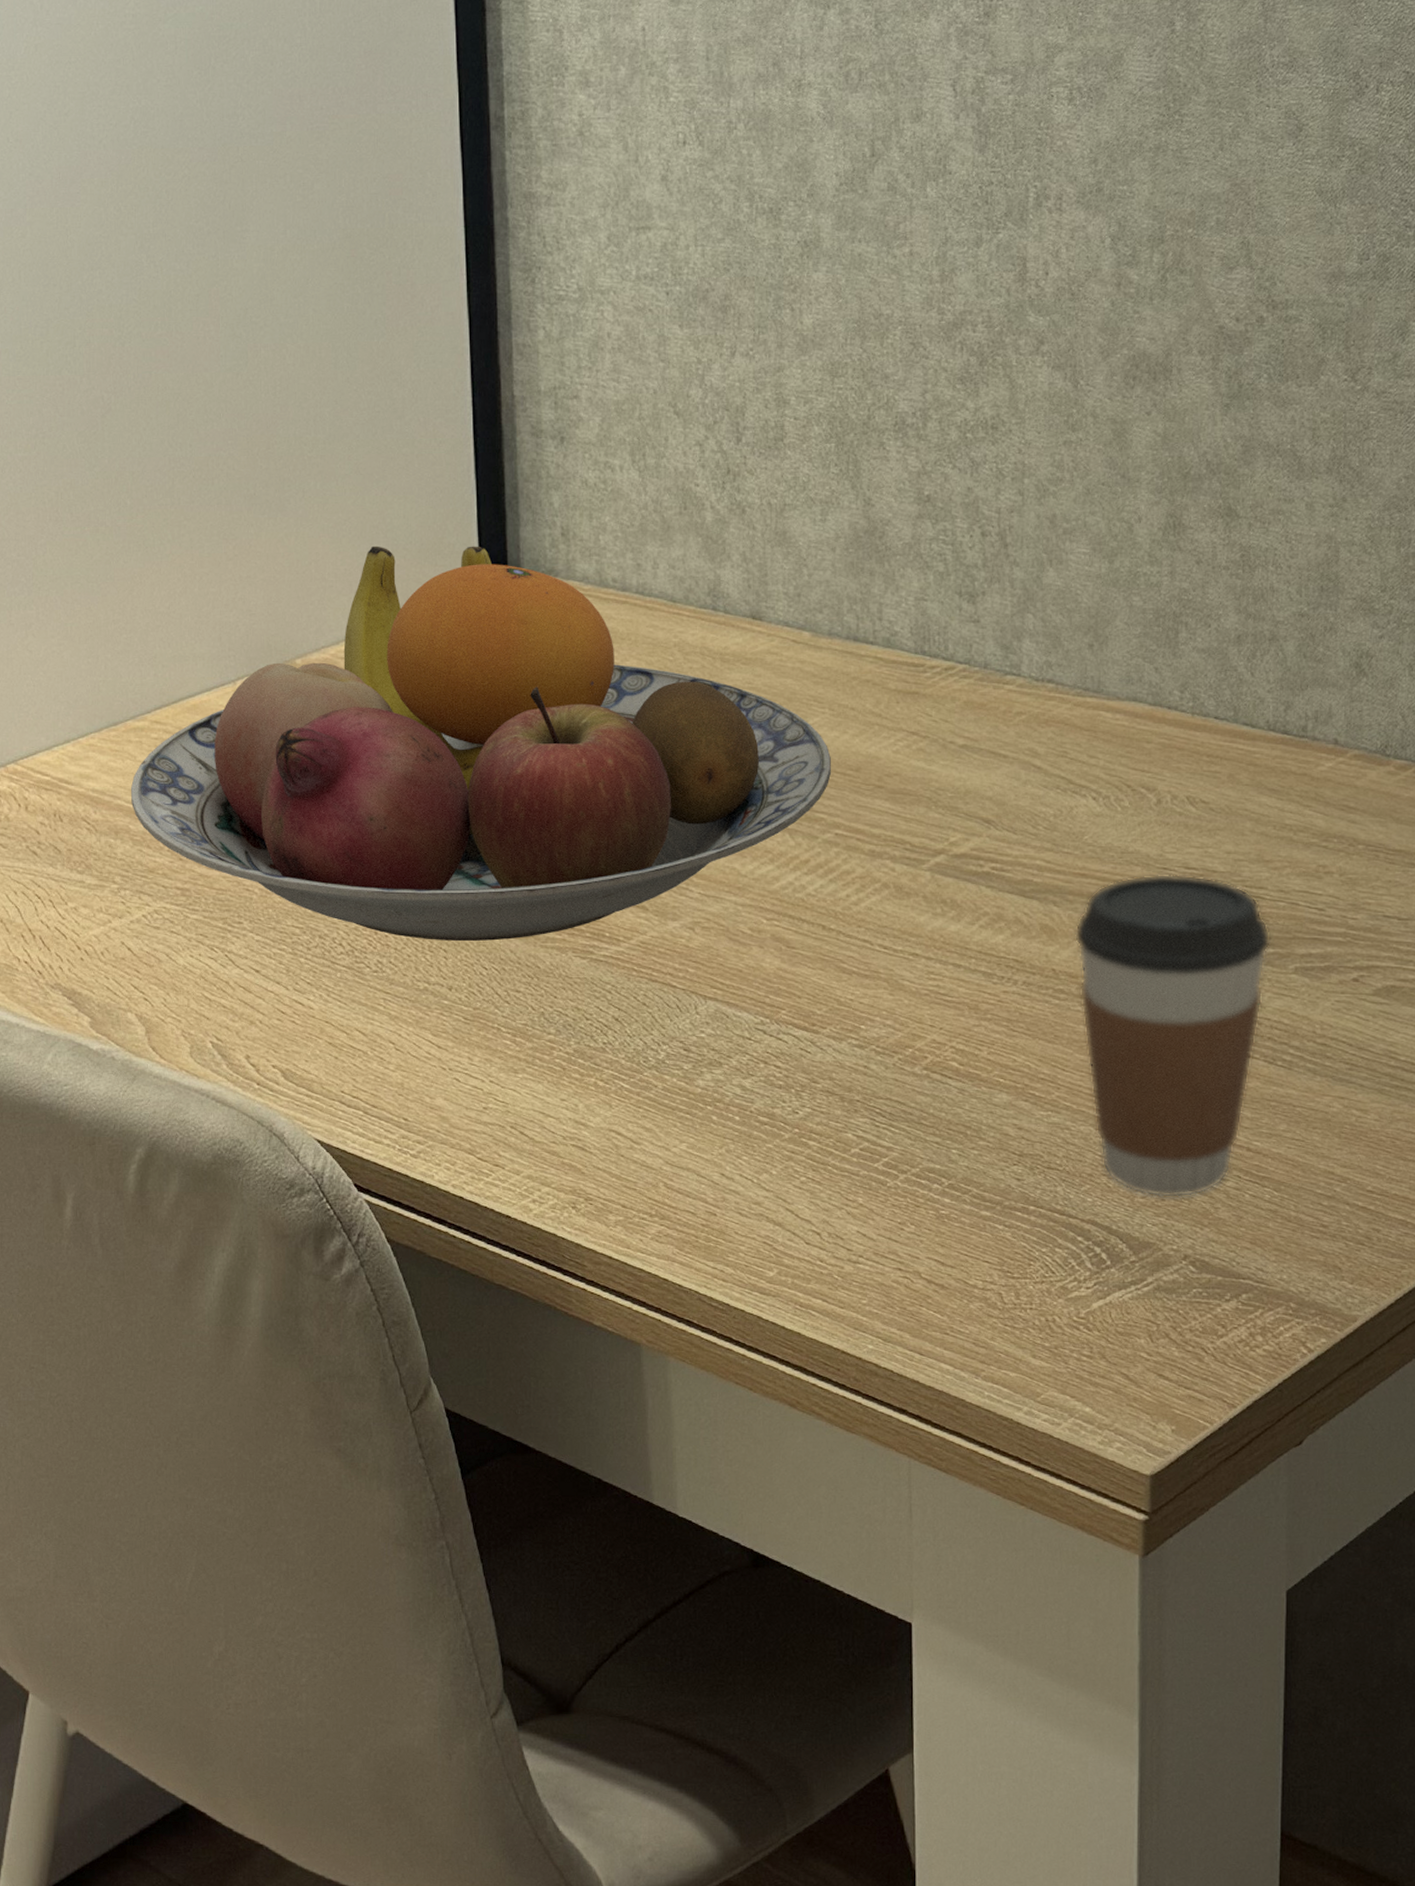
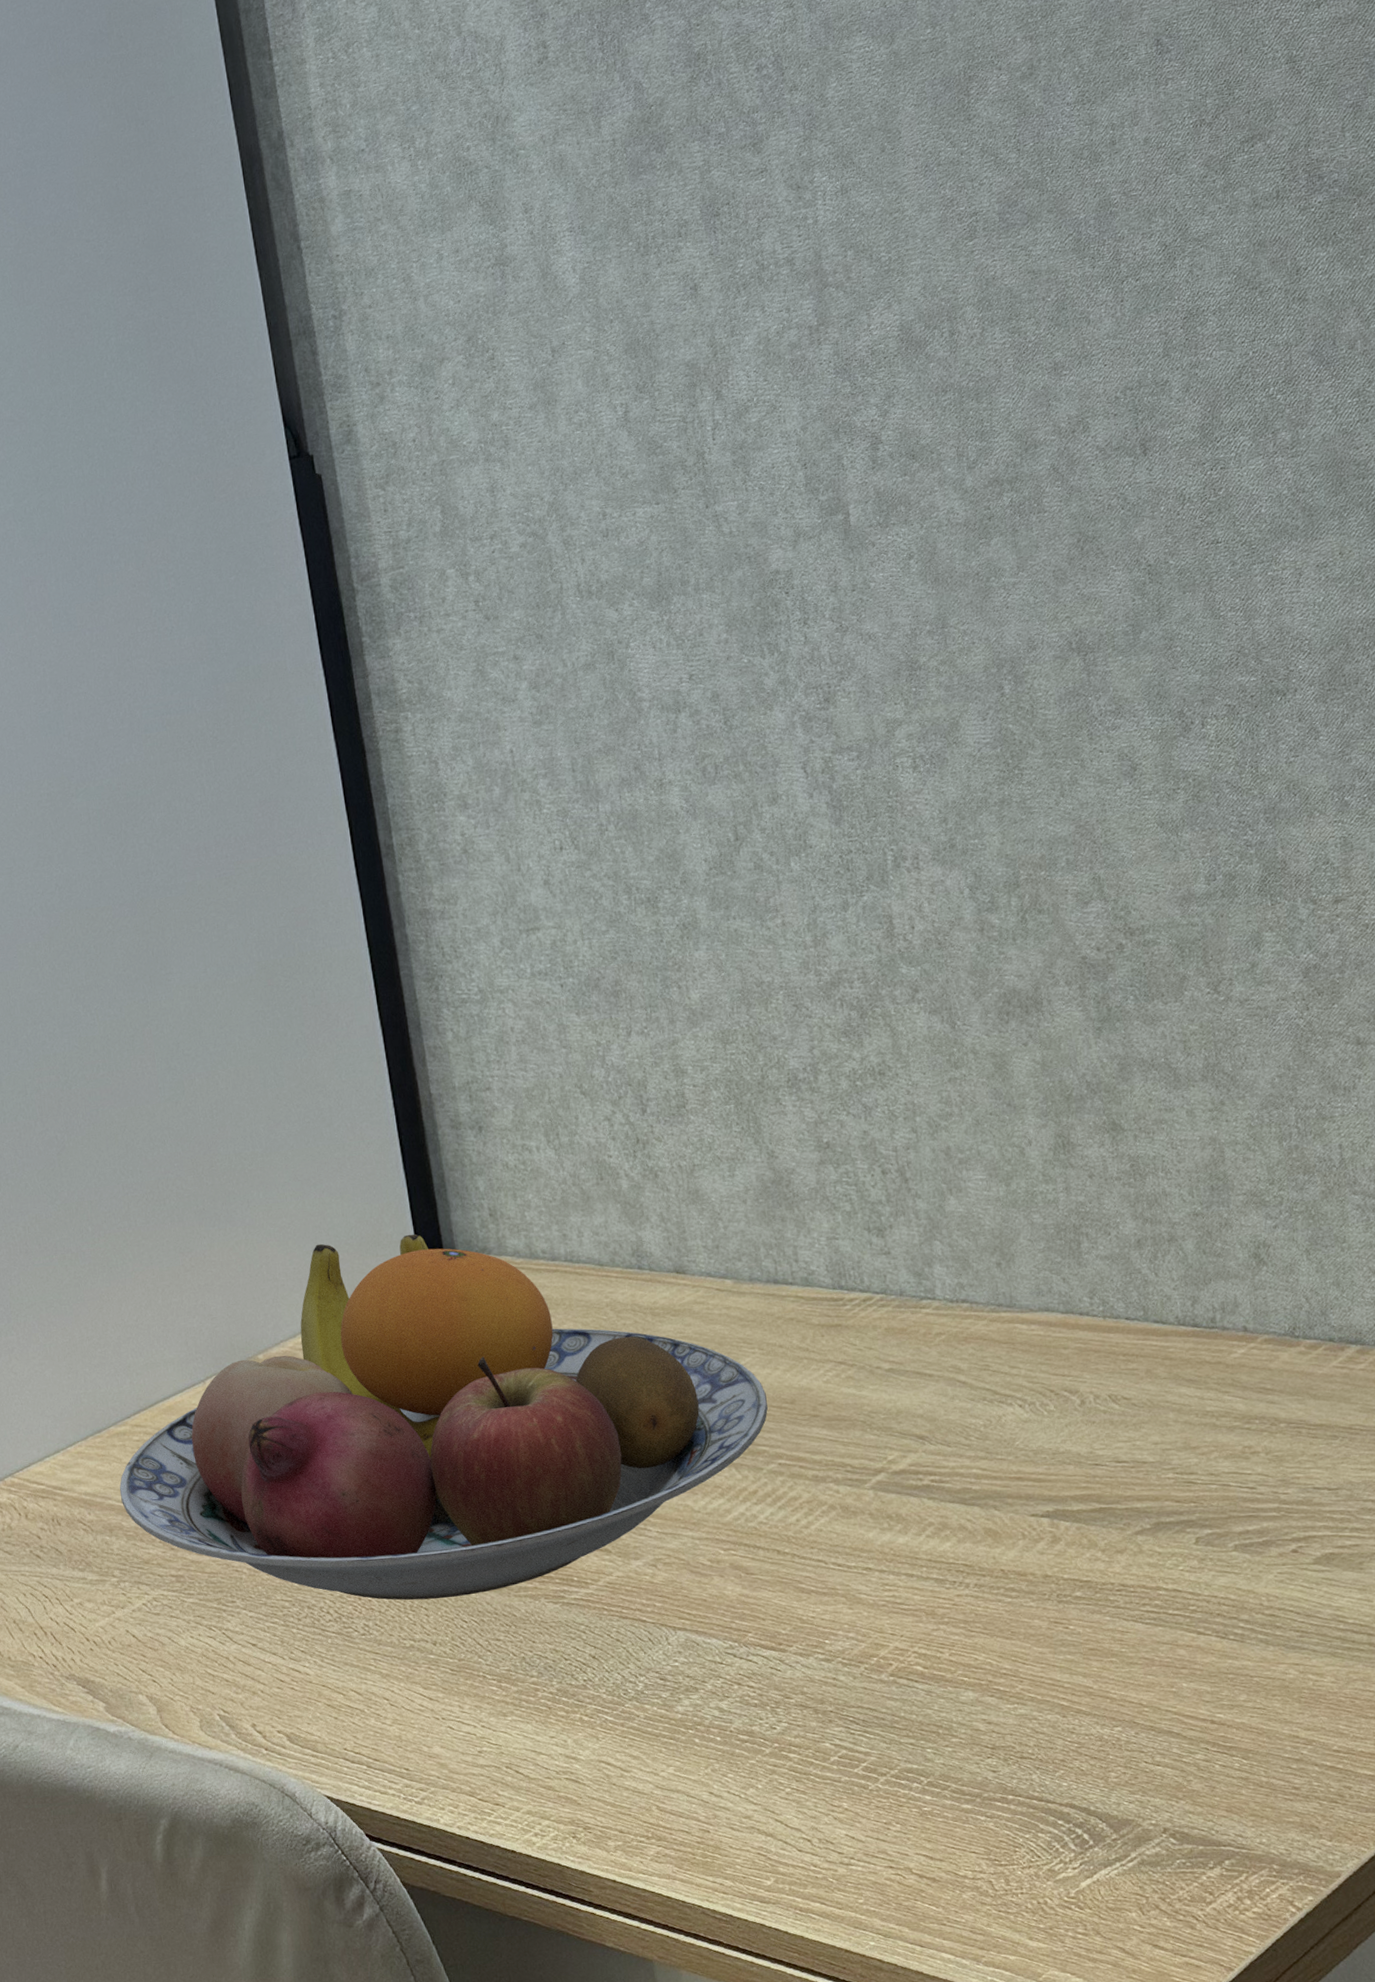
coffee cup: present [1075,874,1271,1198] -> none [1018,1468,1208,1776]

